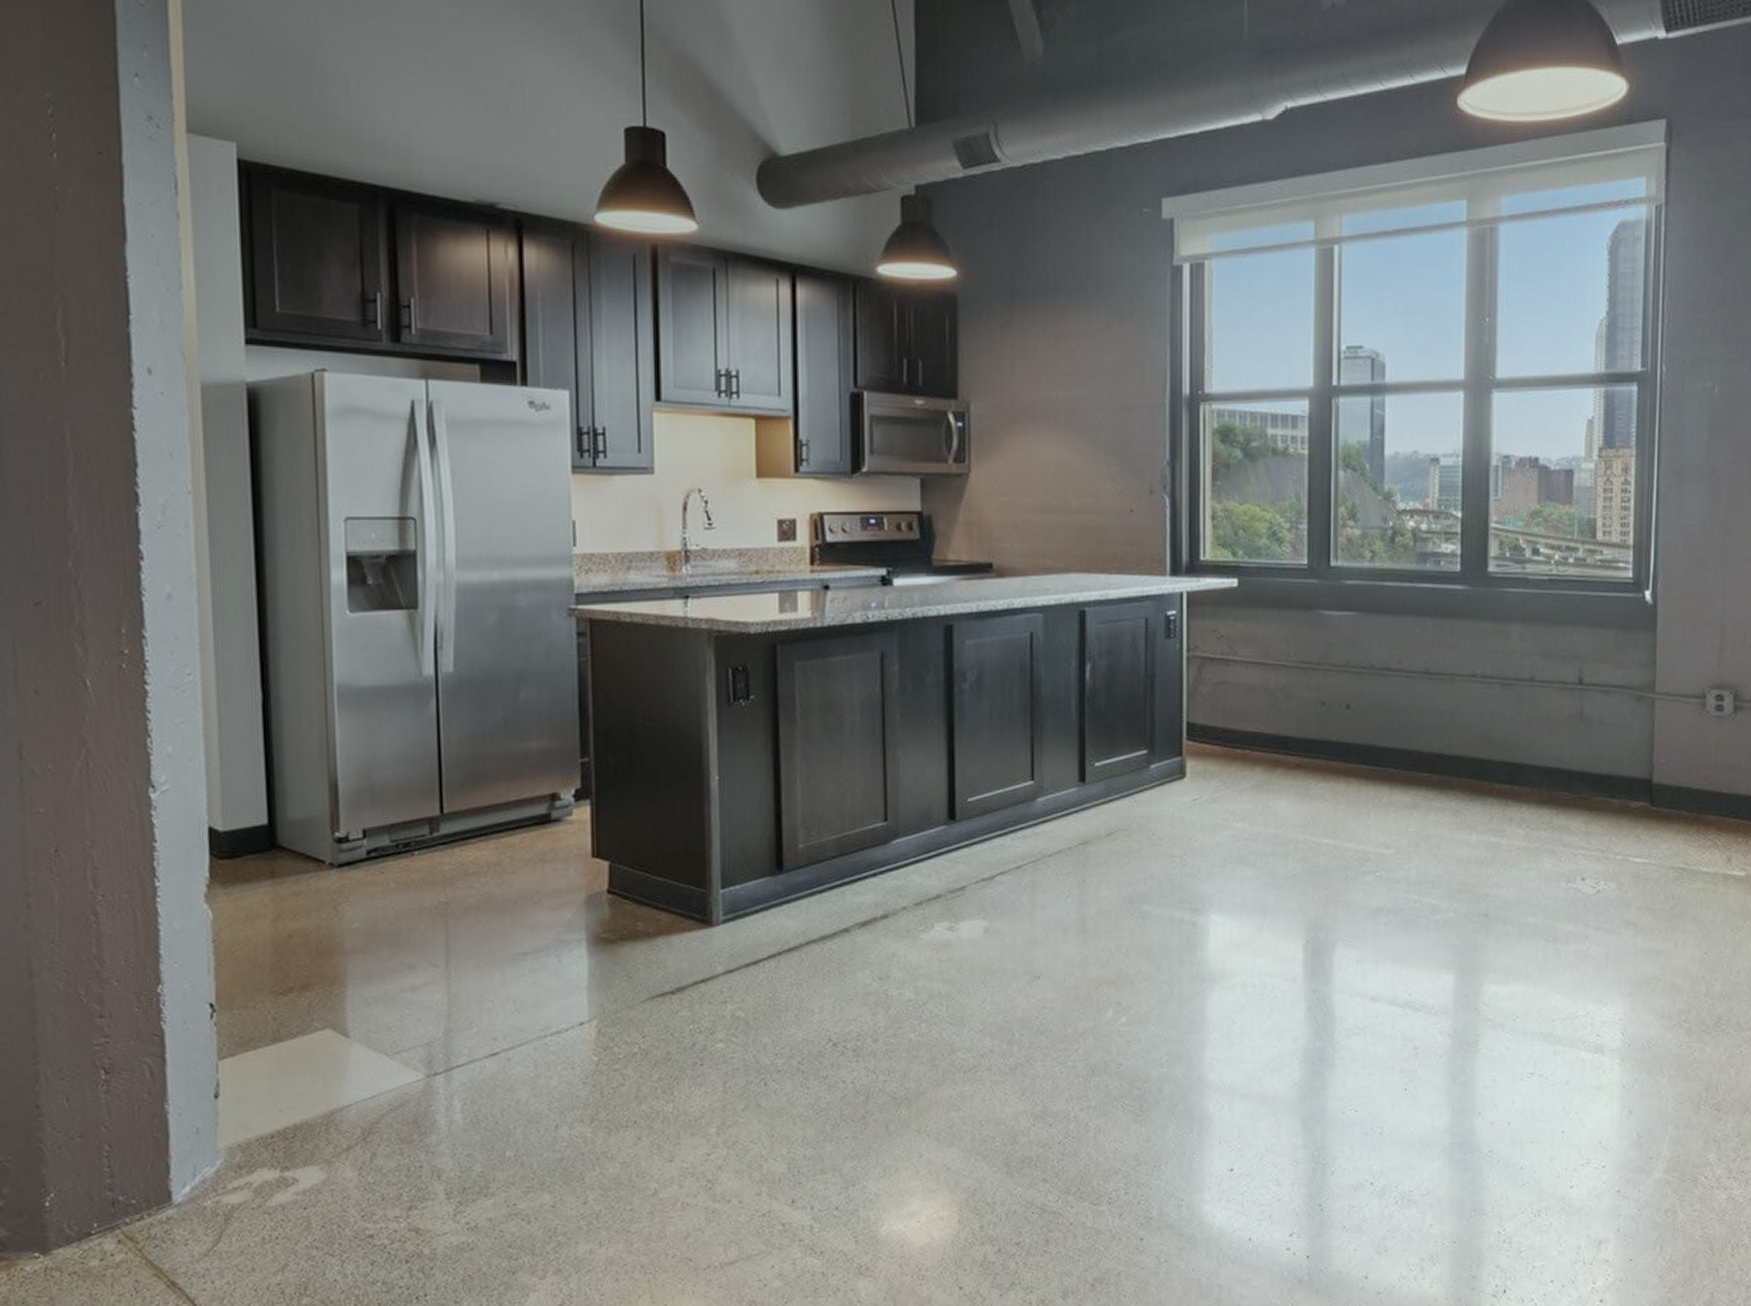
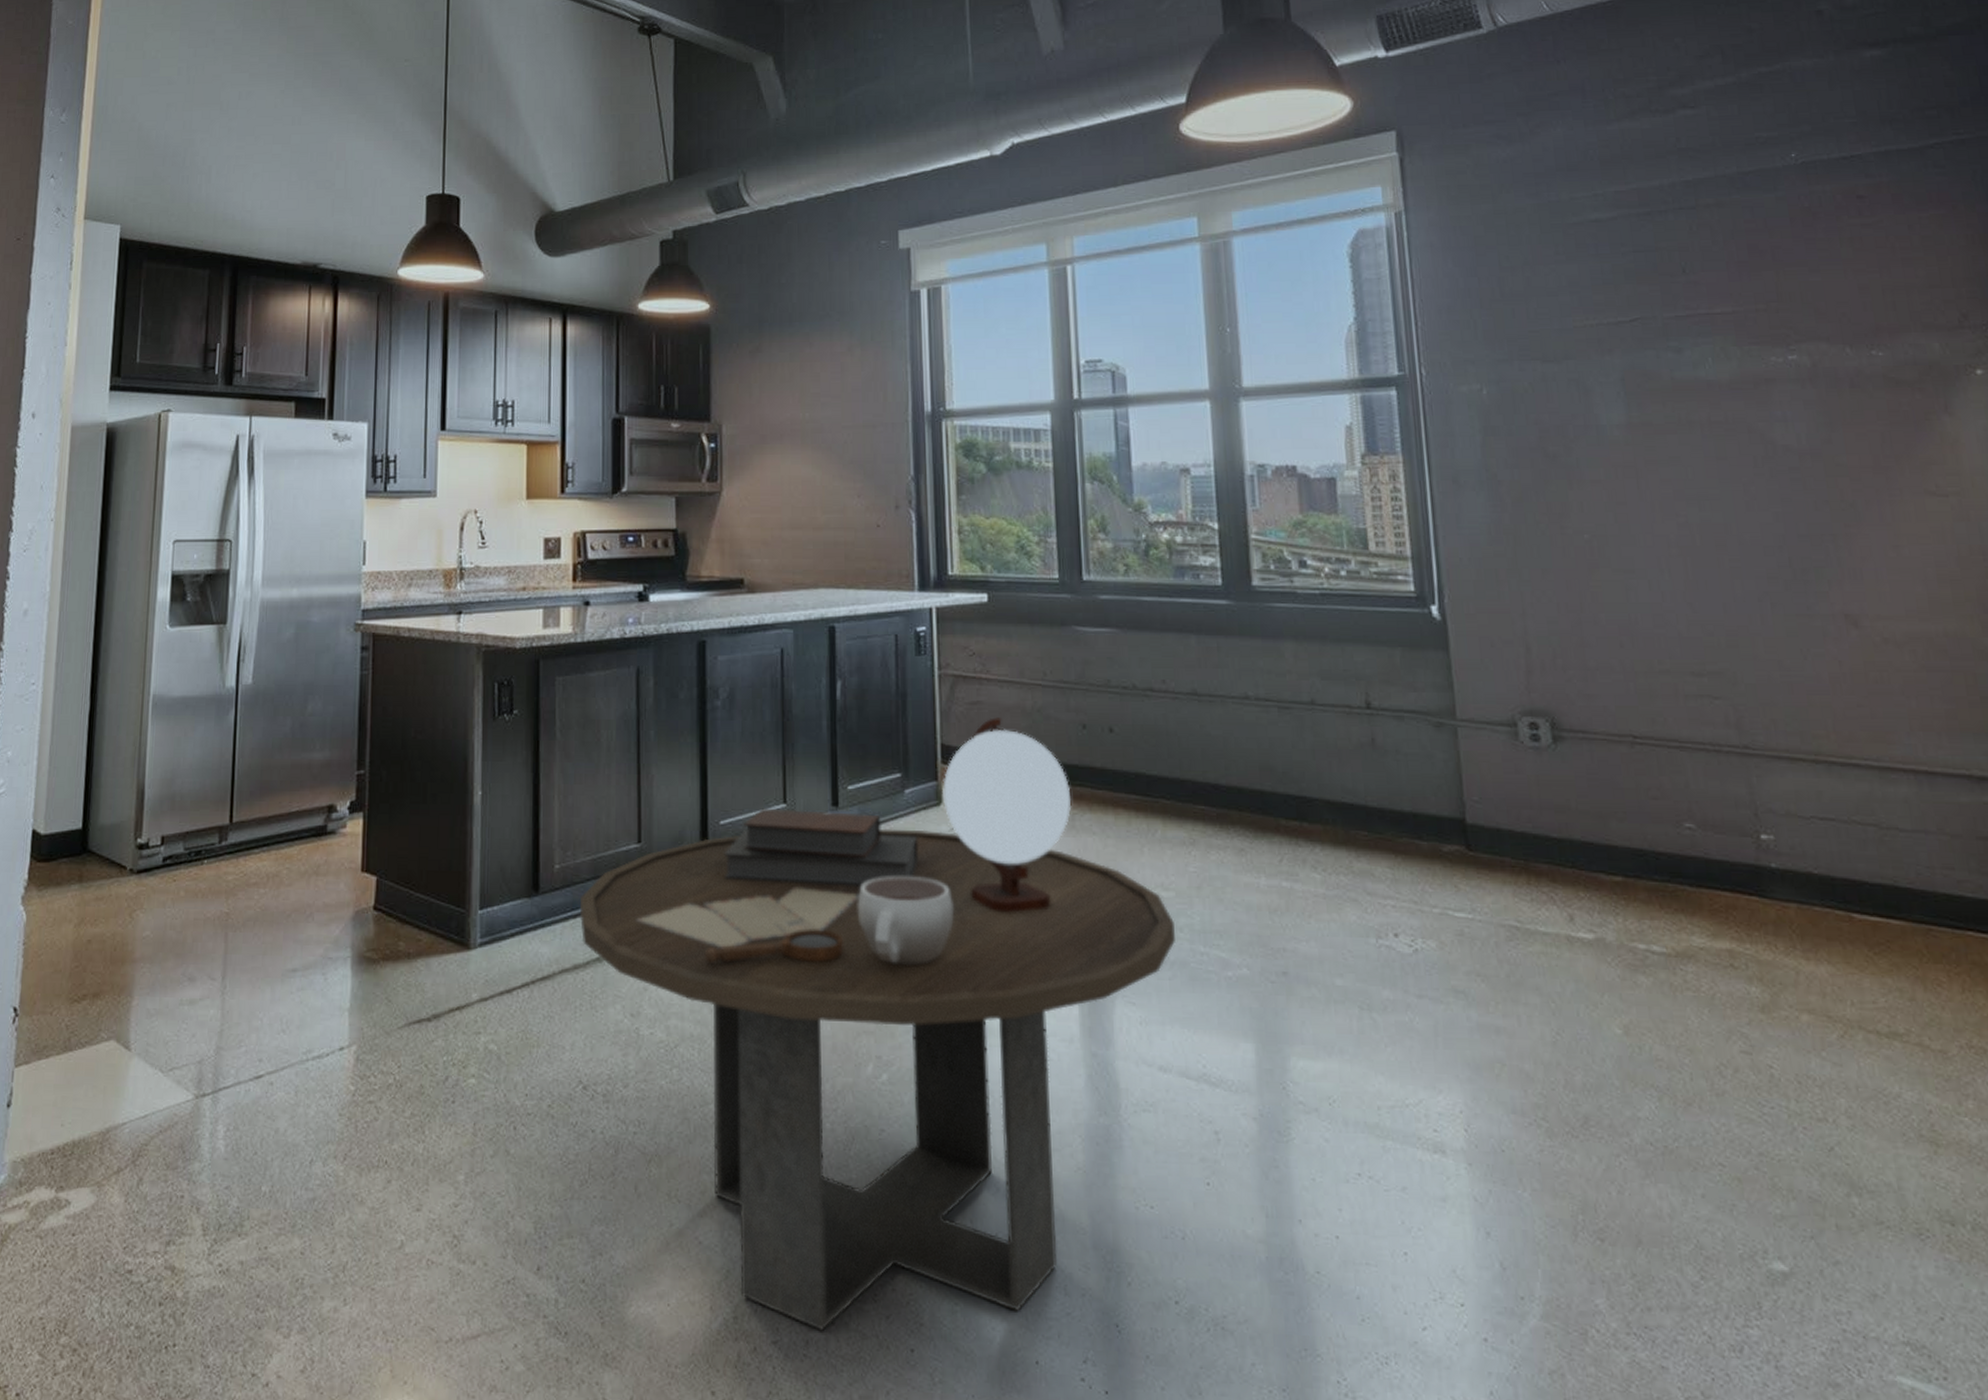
round table: none [825,696,1393,1231] -> present [579,717,1175,1331]

